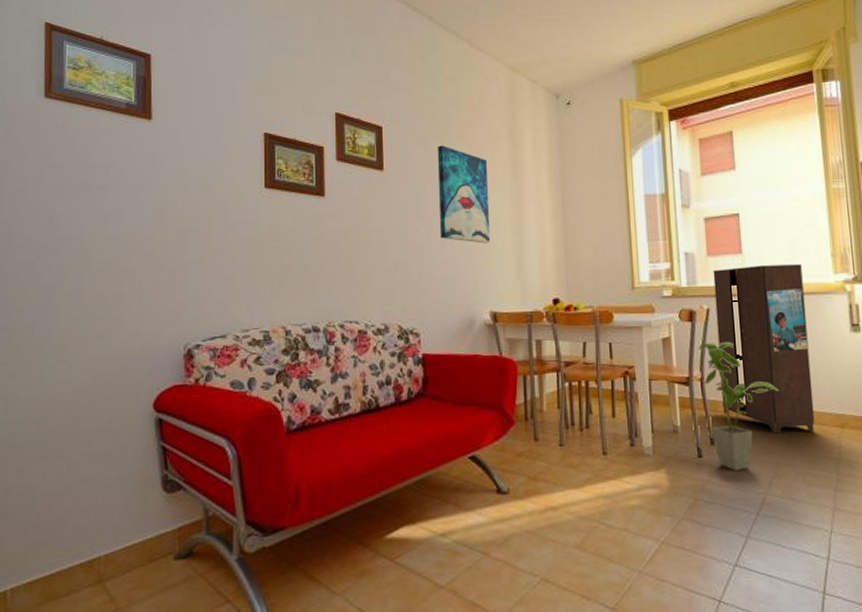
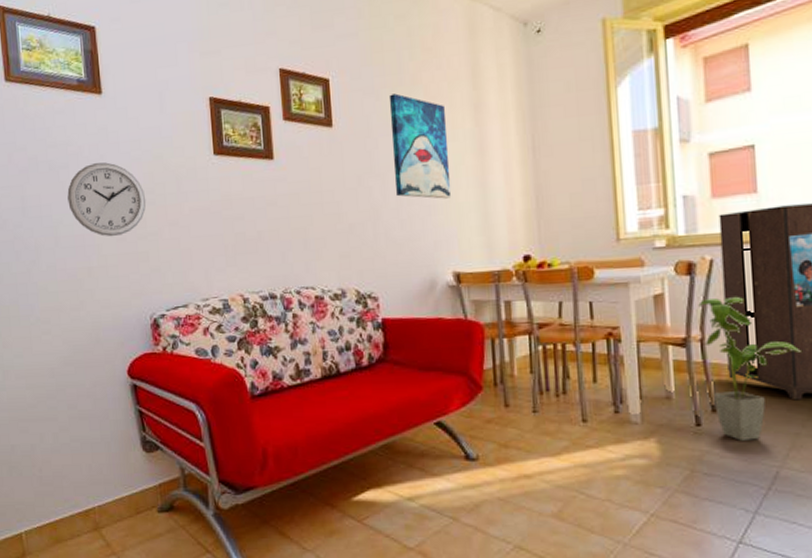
wall clock: none [103,187,190,263] -> present [67,162,147,237]

